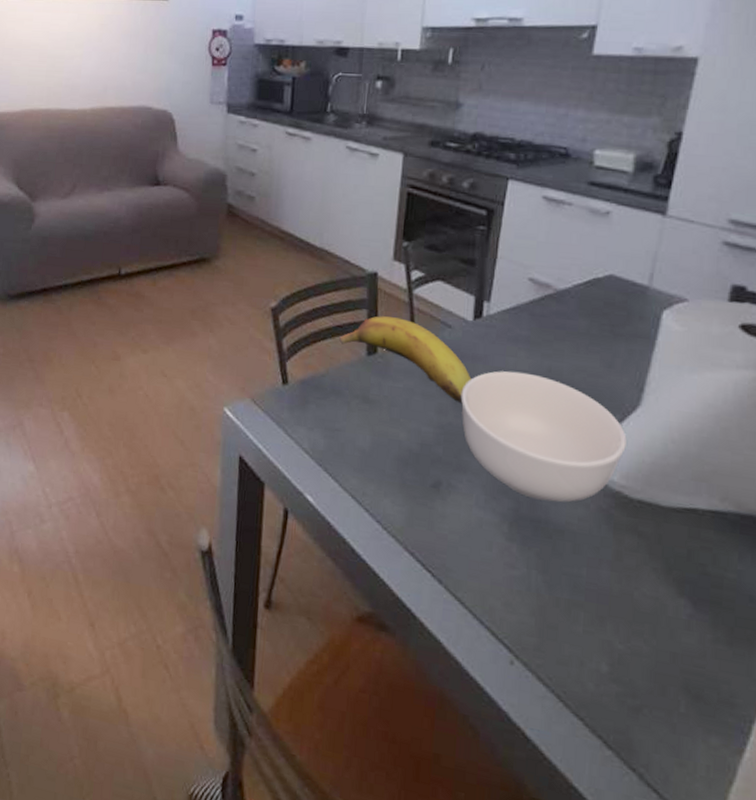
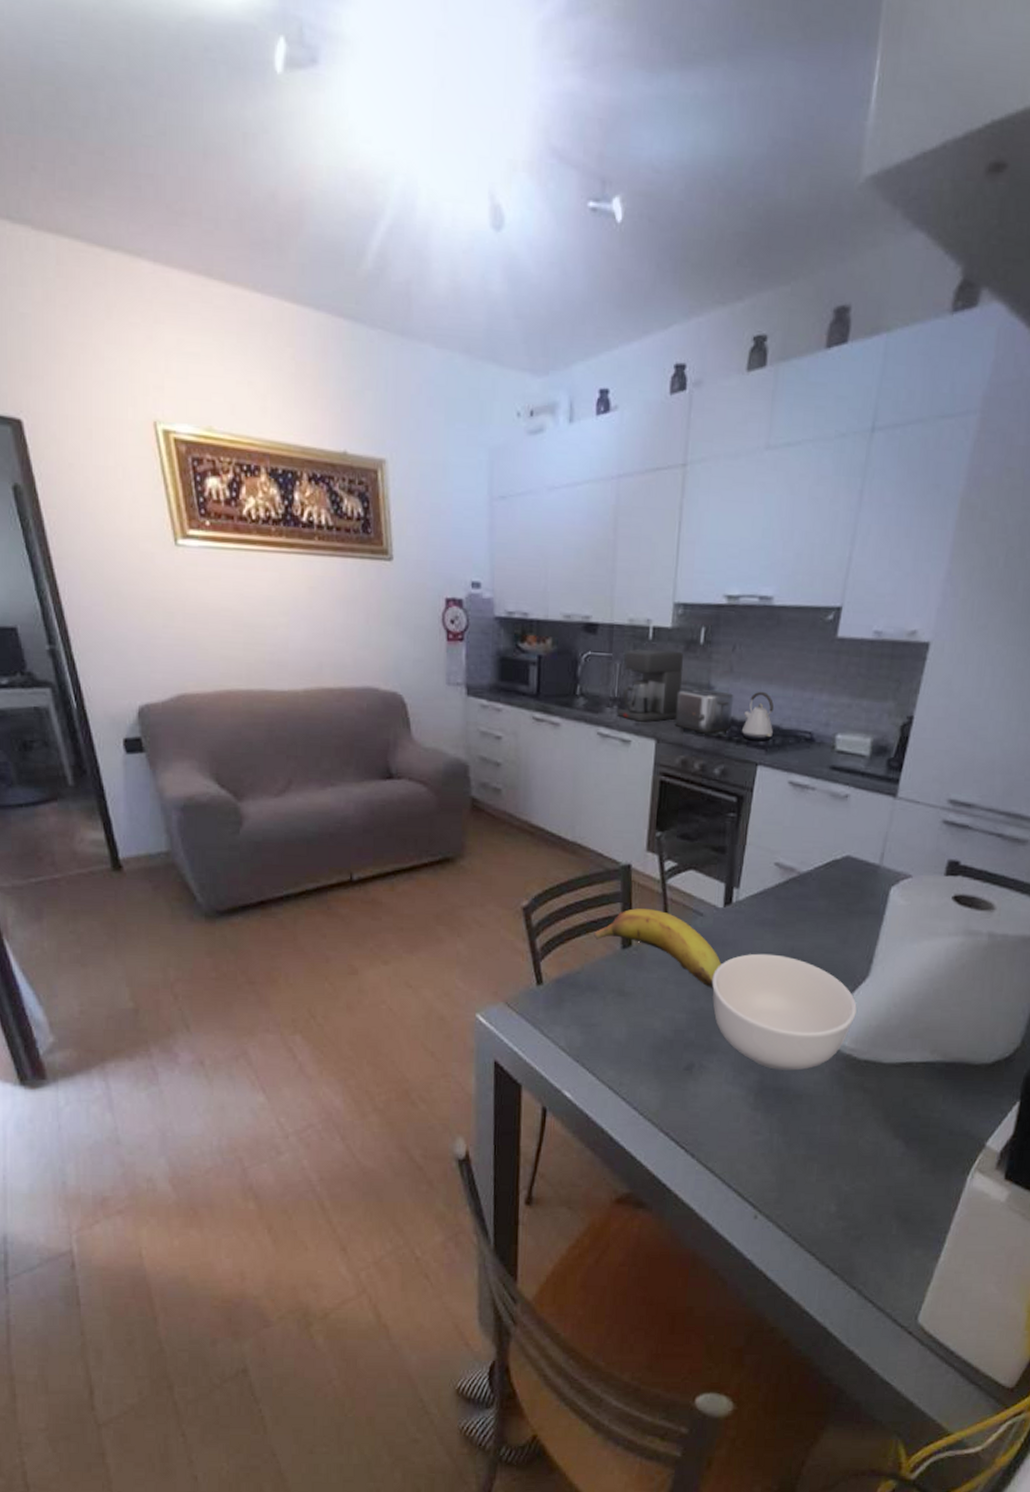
coffee maker: none [365,69,431,137] -> present [617,649,683,722]
toaster: none [422,105,483,149] -> present [674,688,734,734]
kettle: none [491,107,525,158] -> present [741,691,774,743]

